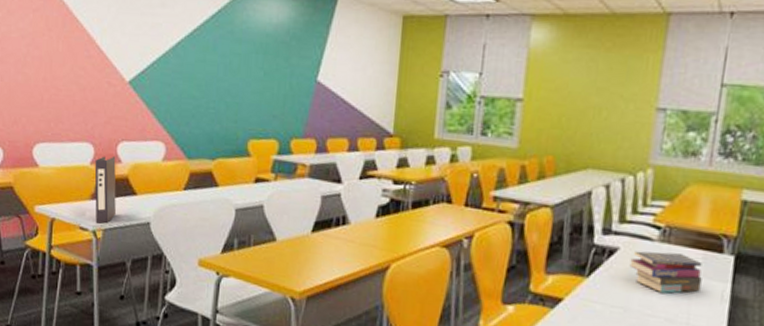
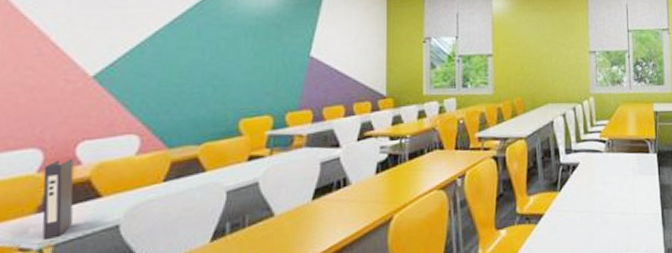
books: present [629,250,702,294] -> none [588,159,639,194]

